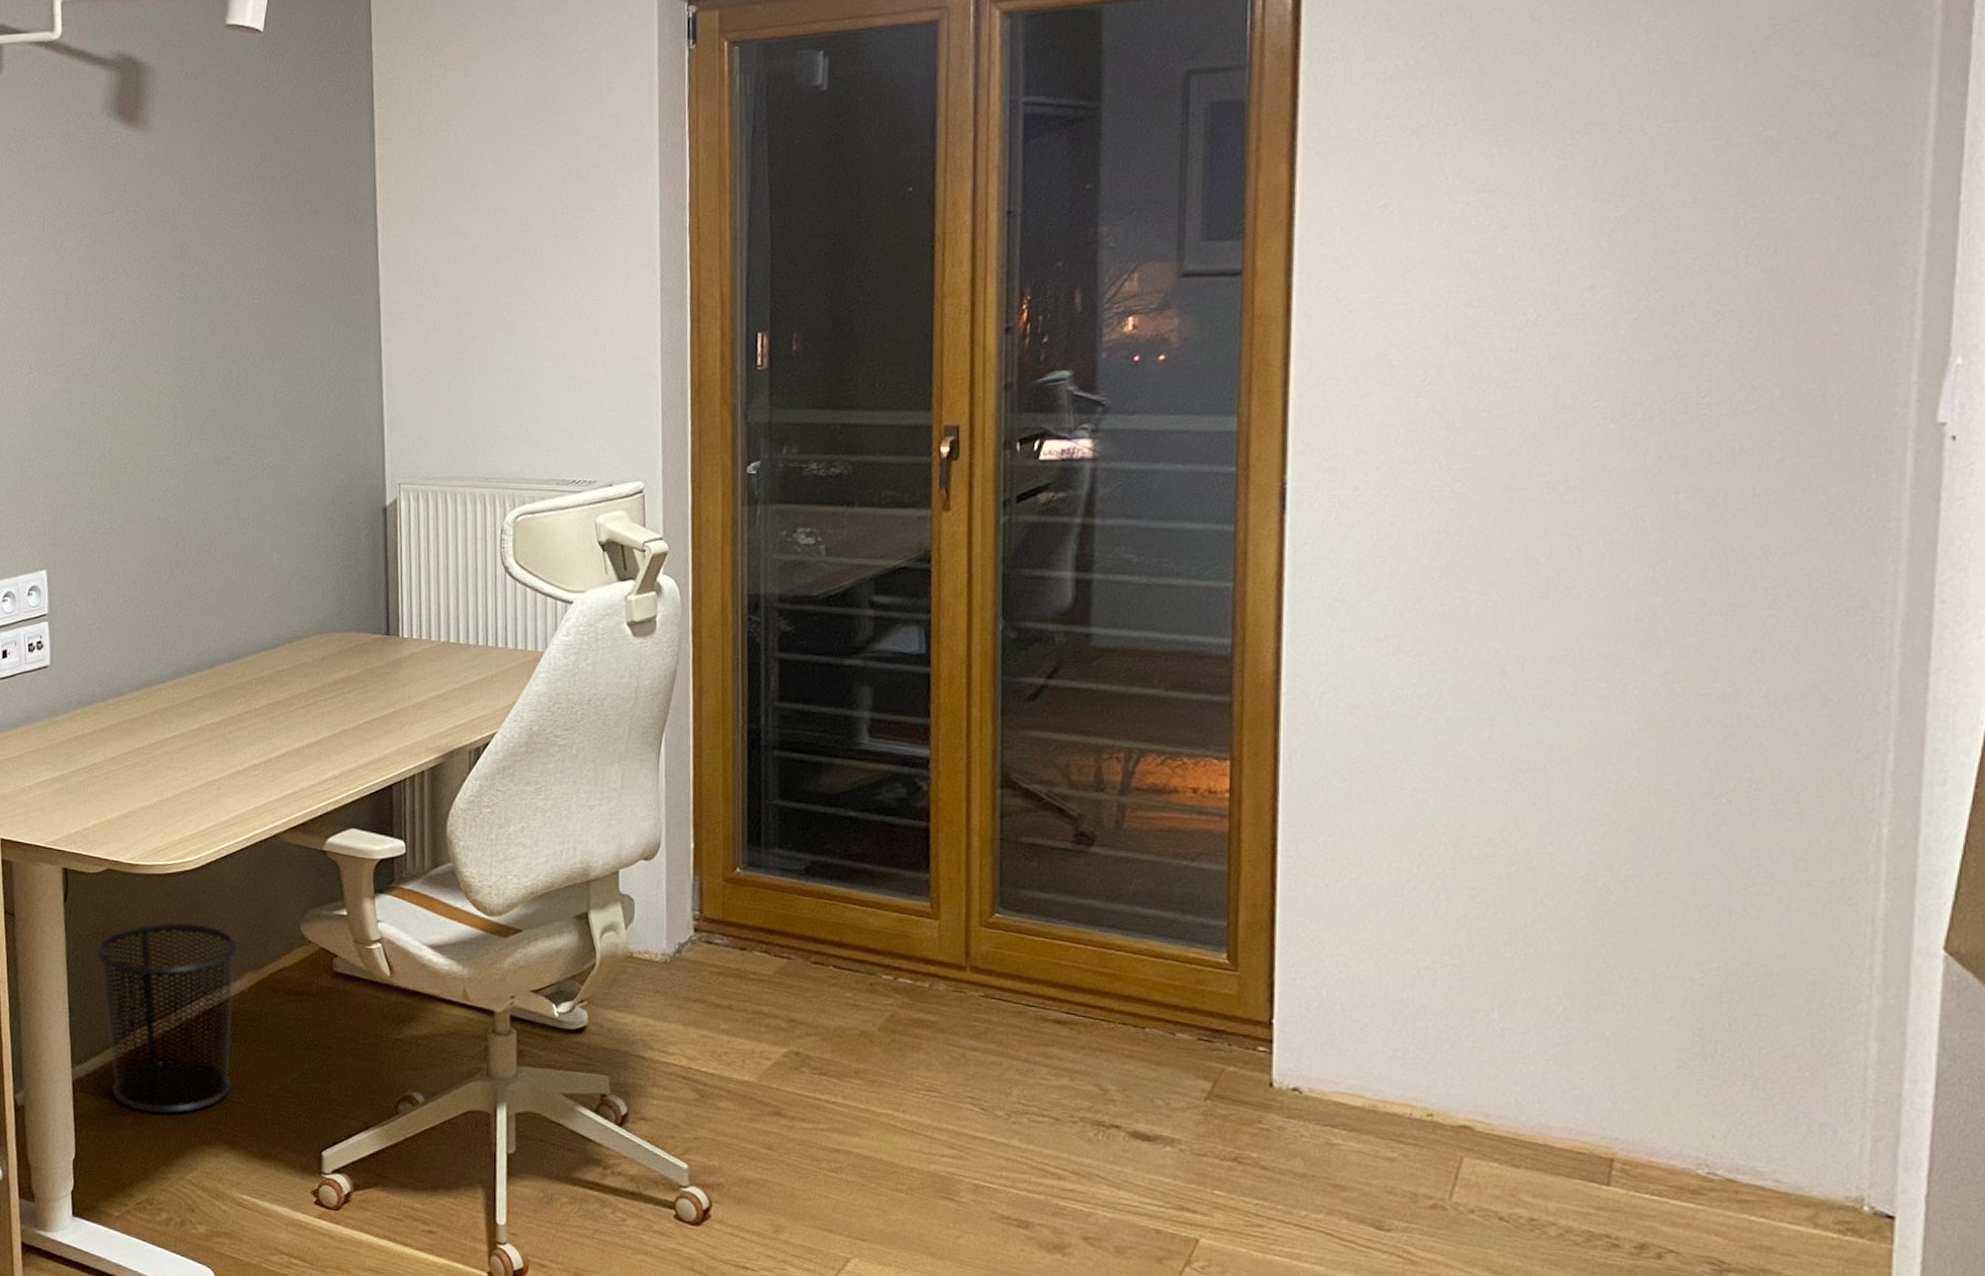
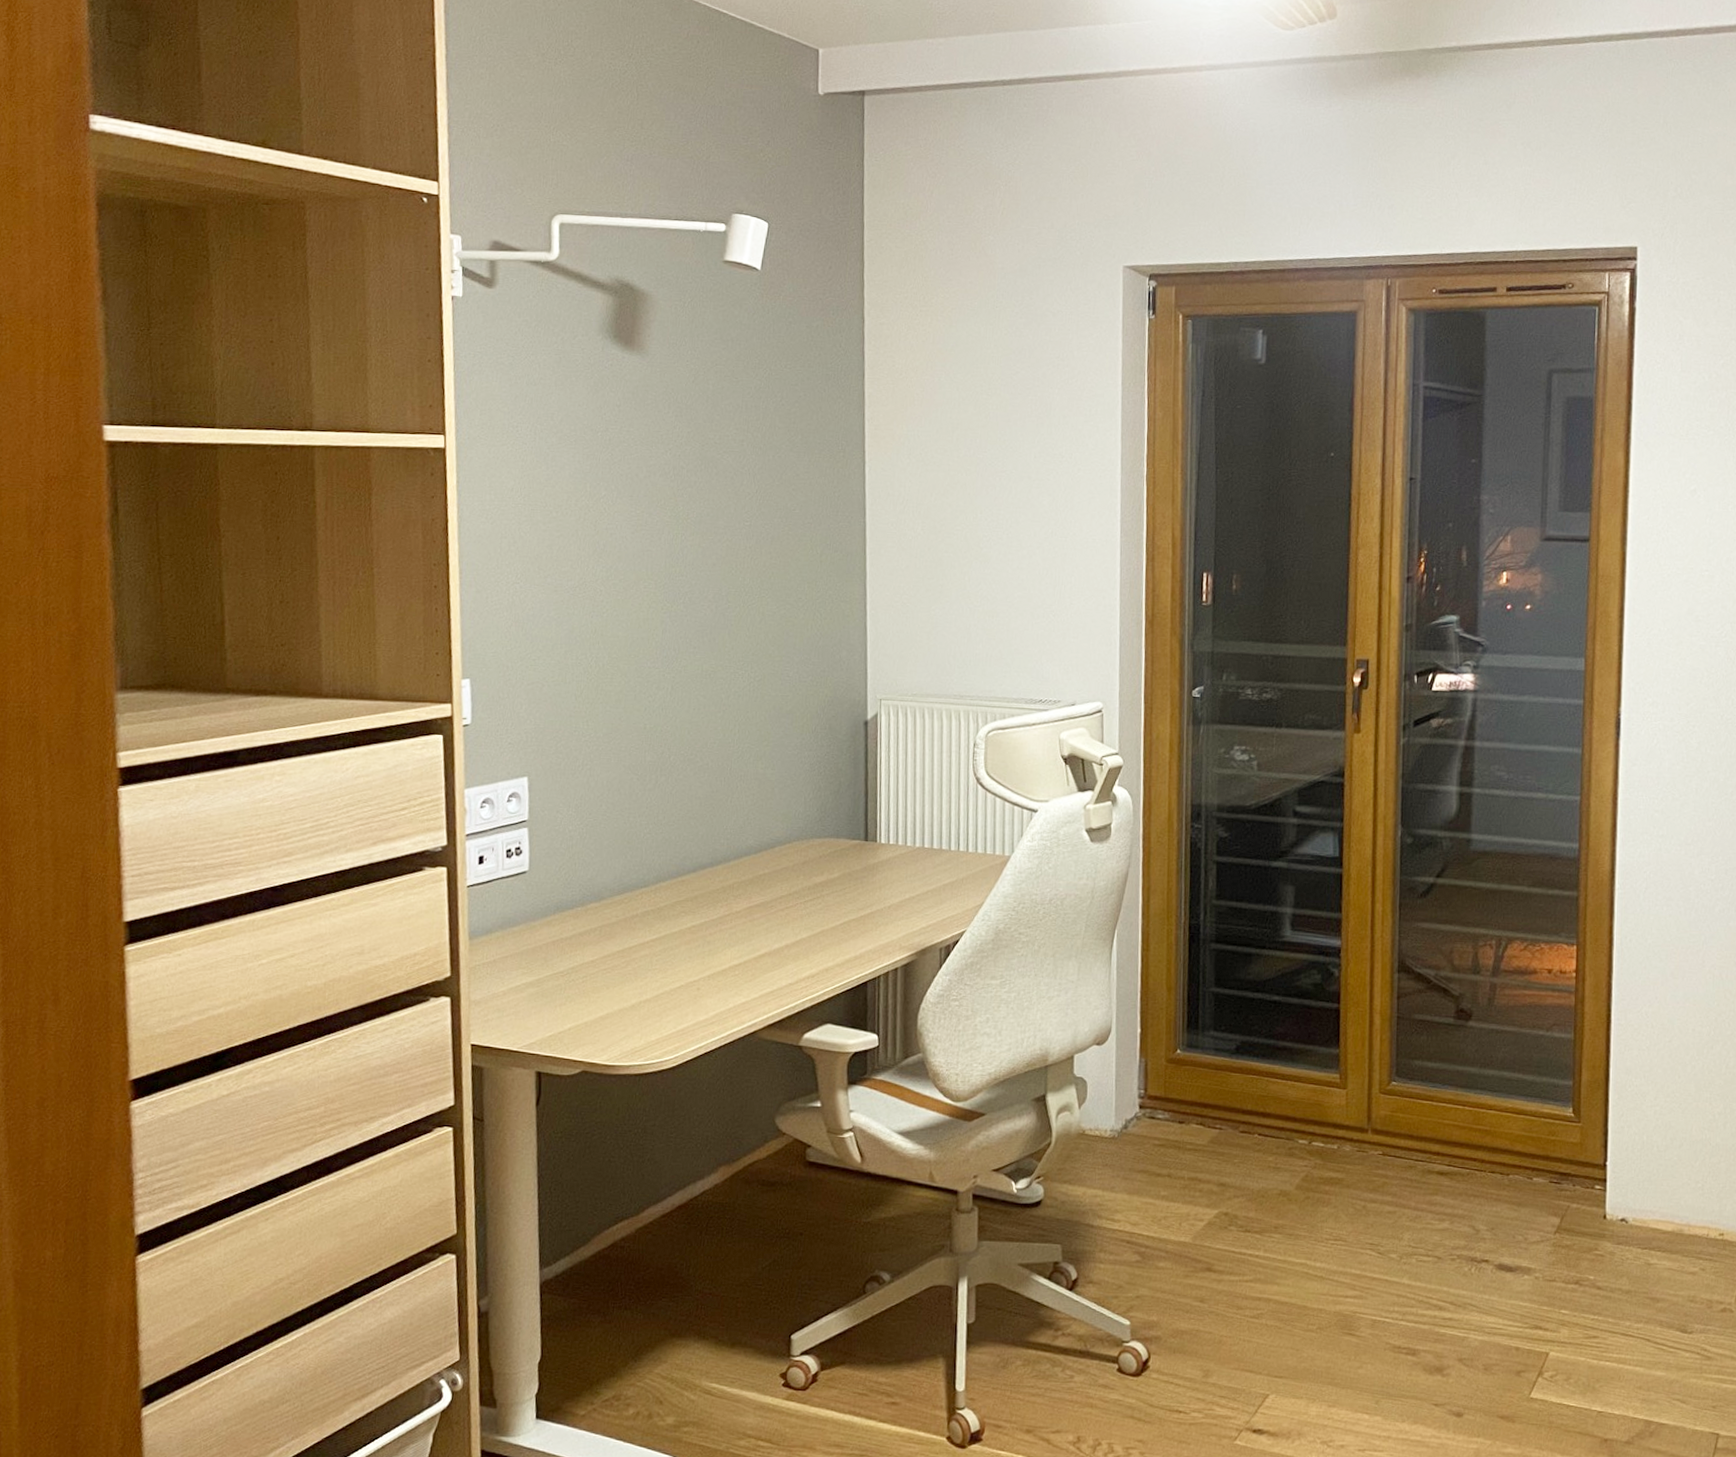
waste bin: present [96,922,238,1114] -> none [568,1121,713,1310]

